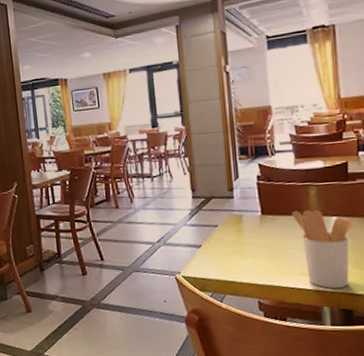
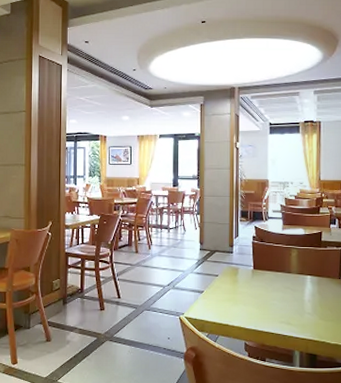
utensil holder: present [291,210,351,288] -> none [277,269,321,335]

